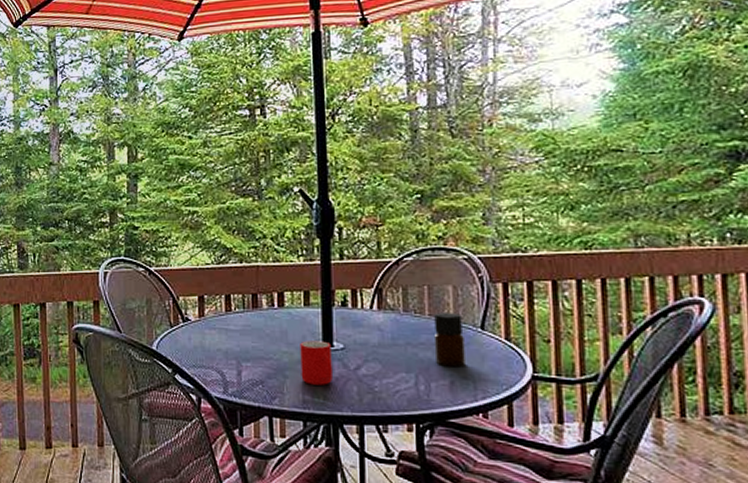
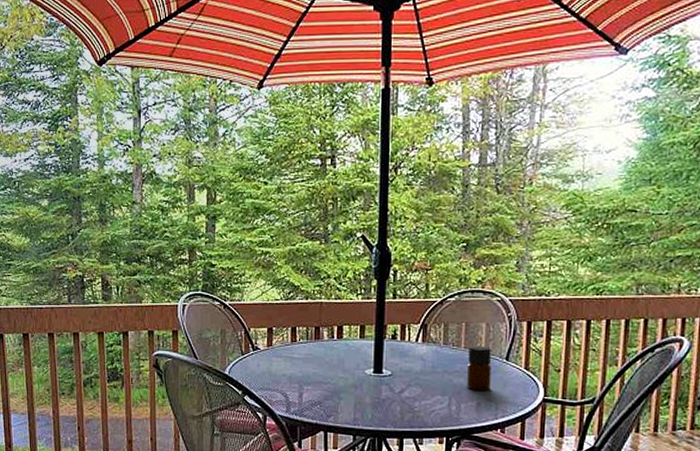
cup: present [300,340,332,385] -> none [353,368,381,406]

